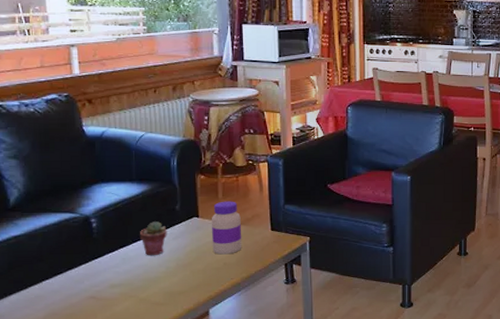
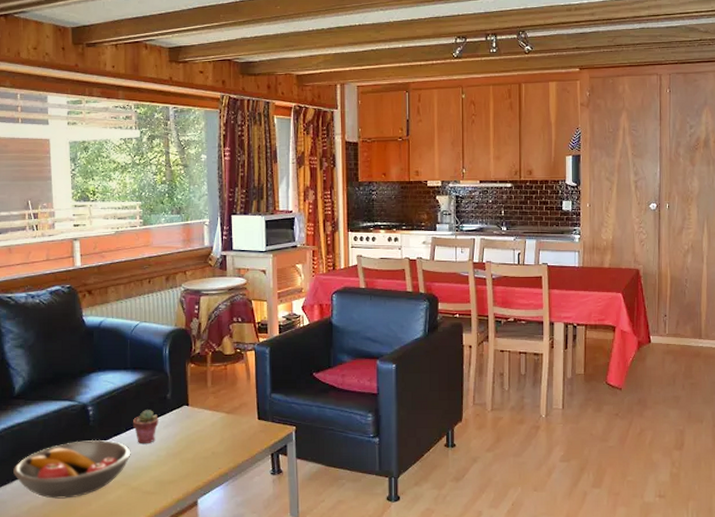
fruit bowl: none [11,251,138,312] -> present [13,439,131,499]
jar: present [211,201,242,255] -> none [200,389,230,444]

